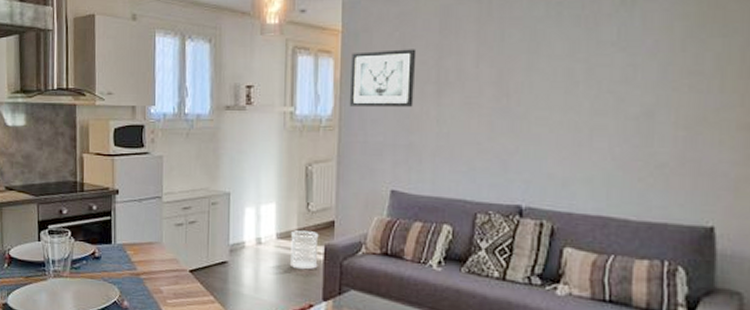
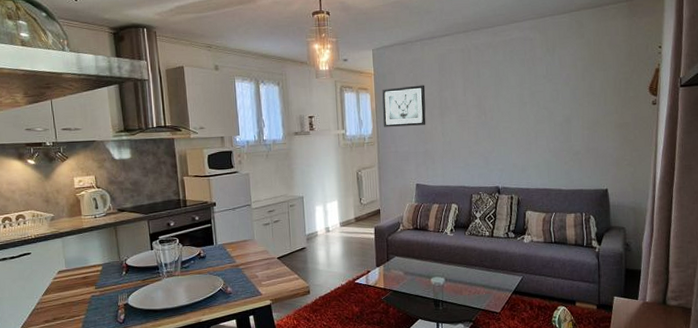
wastebasket: present [291,230,319,270] -> none [350,218,371,247]

